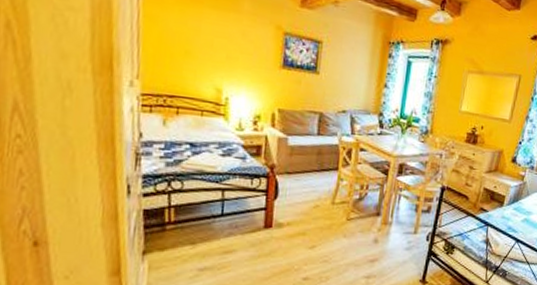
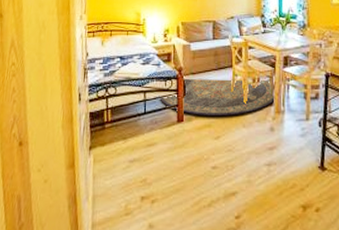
rug: none [241,177,385,224] -> present [158,78,276,115]

